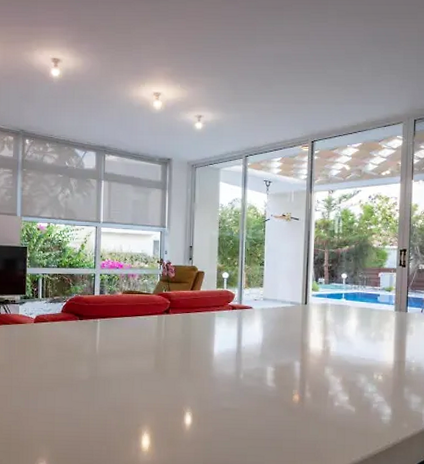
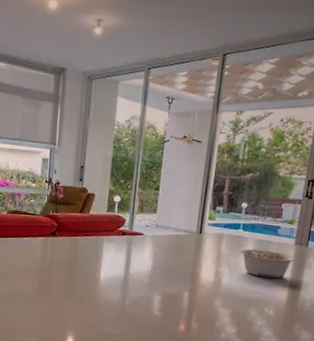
legume: none [343,316,397,345] -> present [239,248,296,279]

